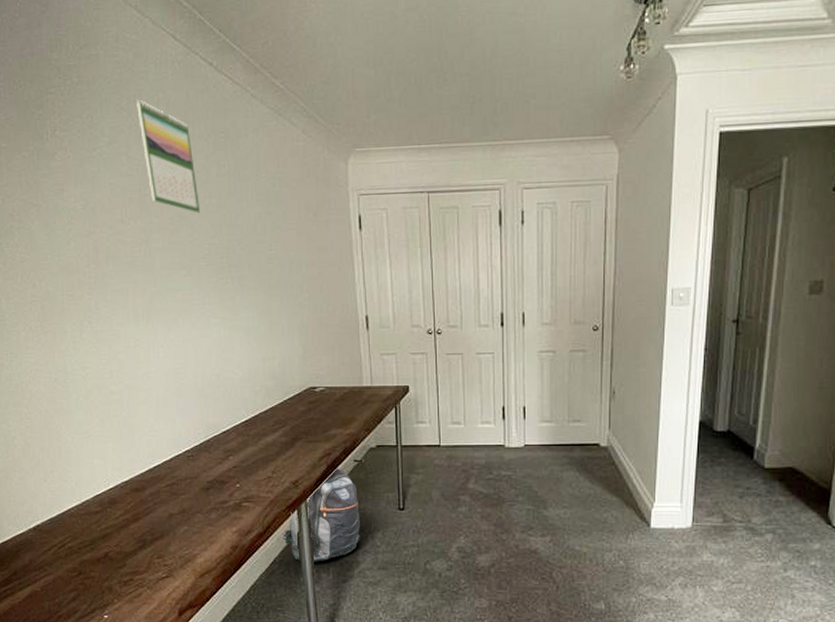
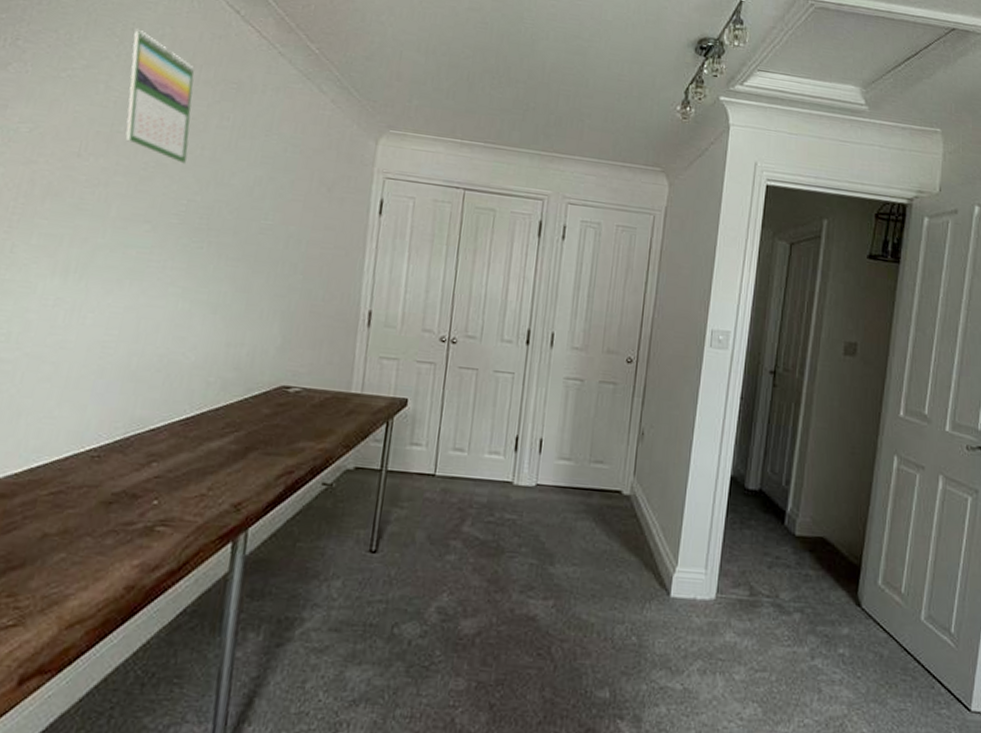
backpack: present [283,467,360,562] -> none [203,490,319,616]

